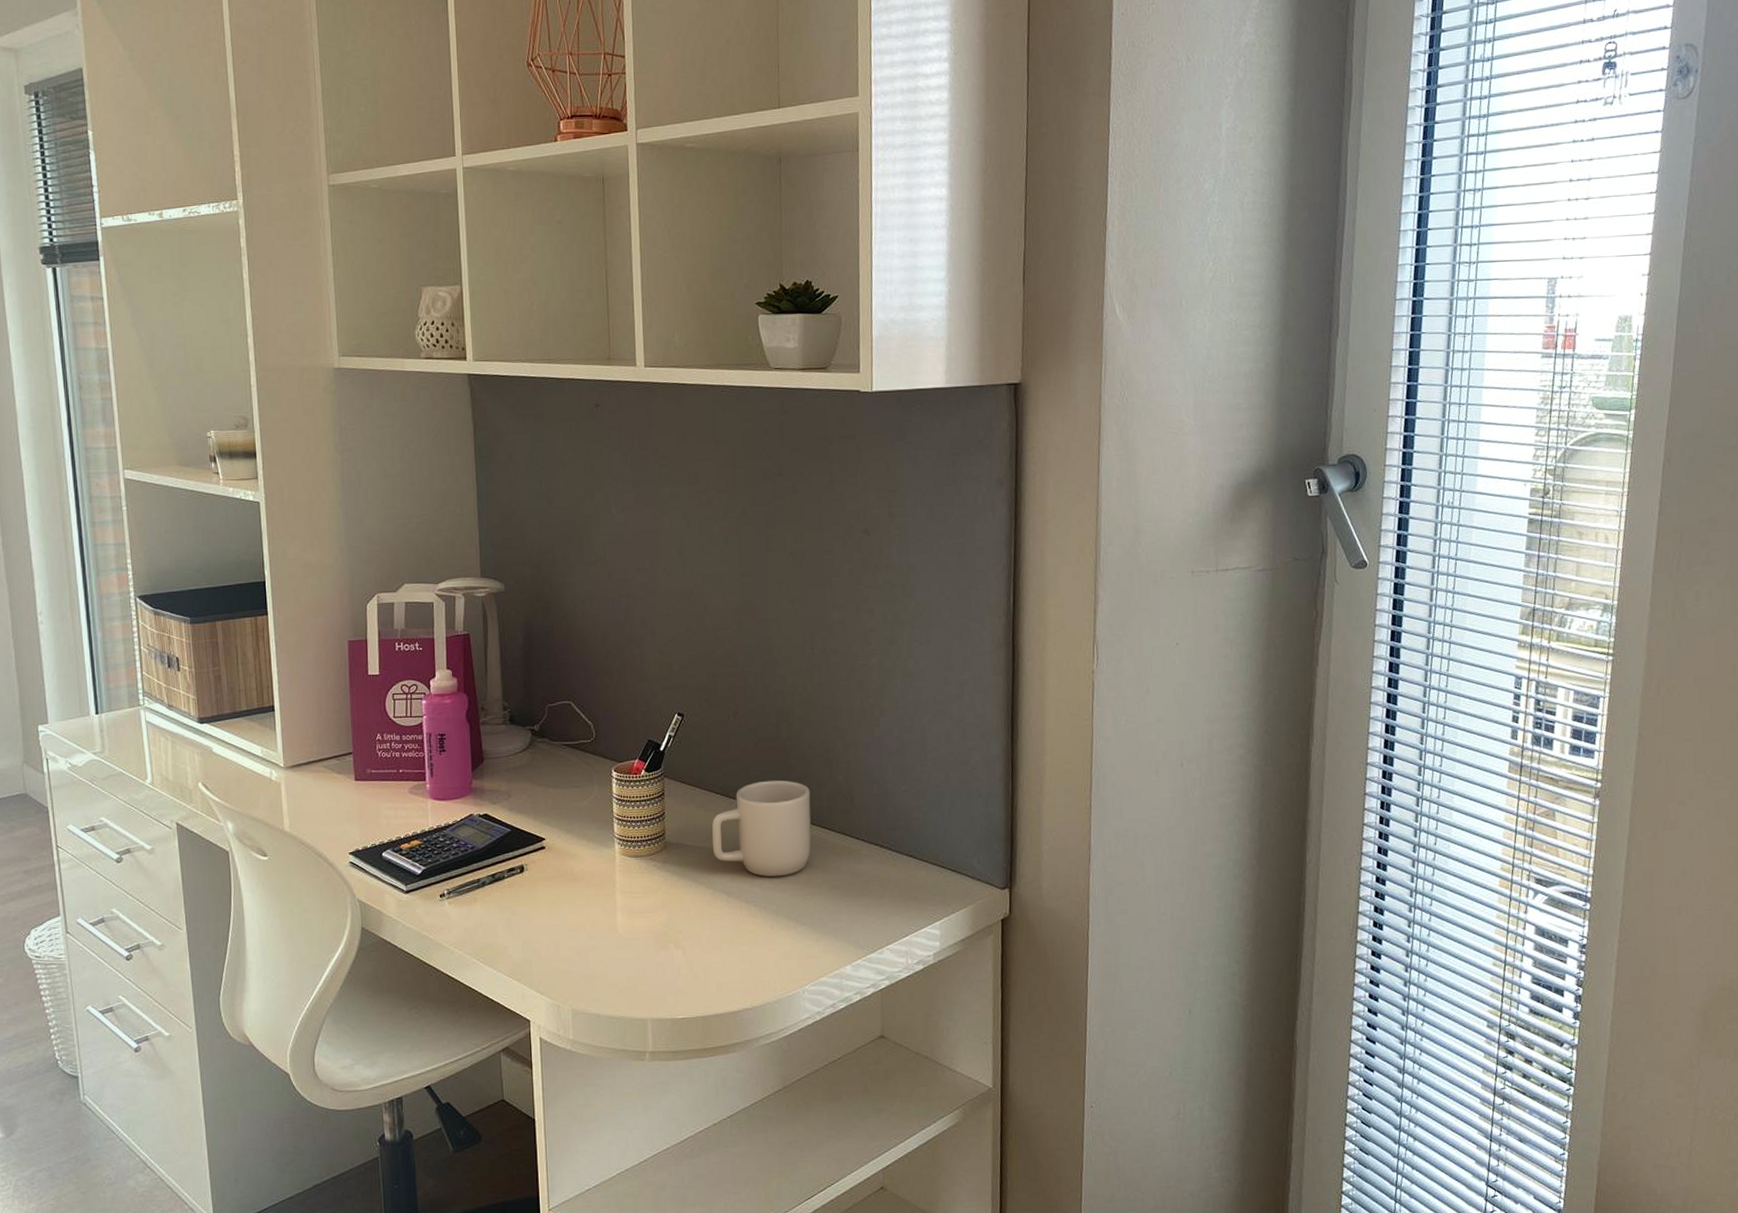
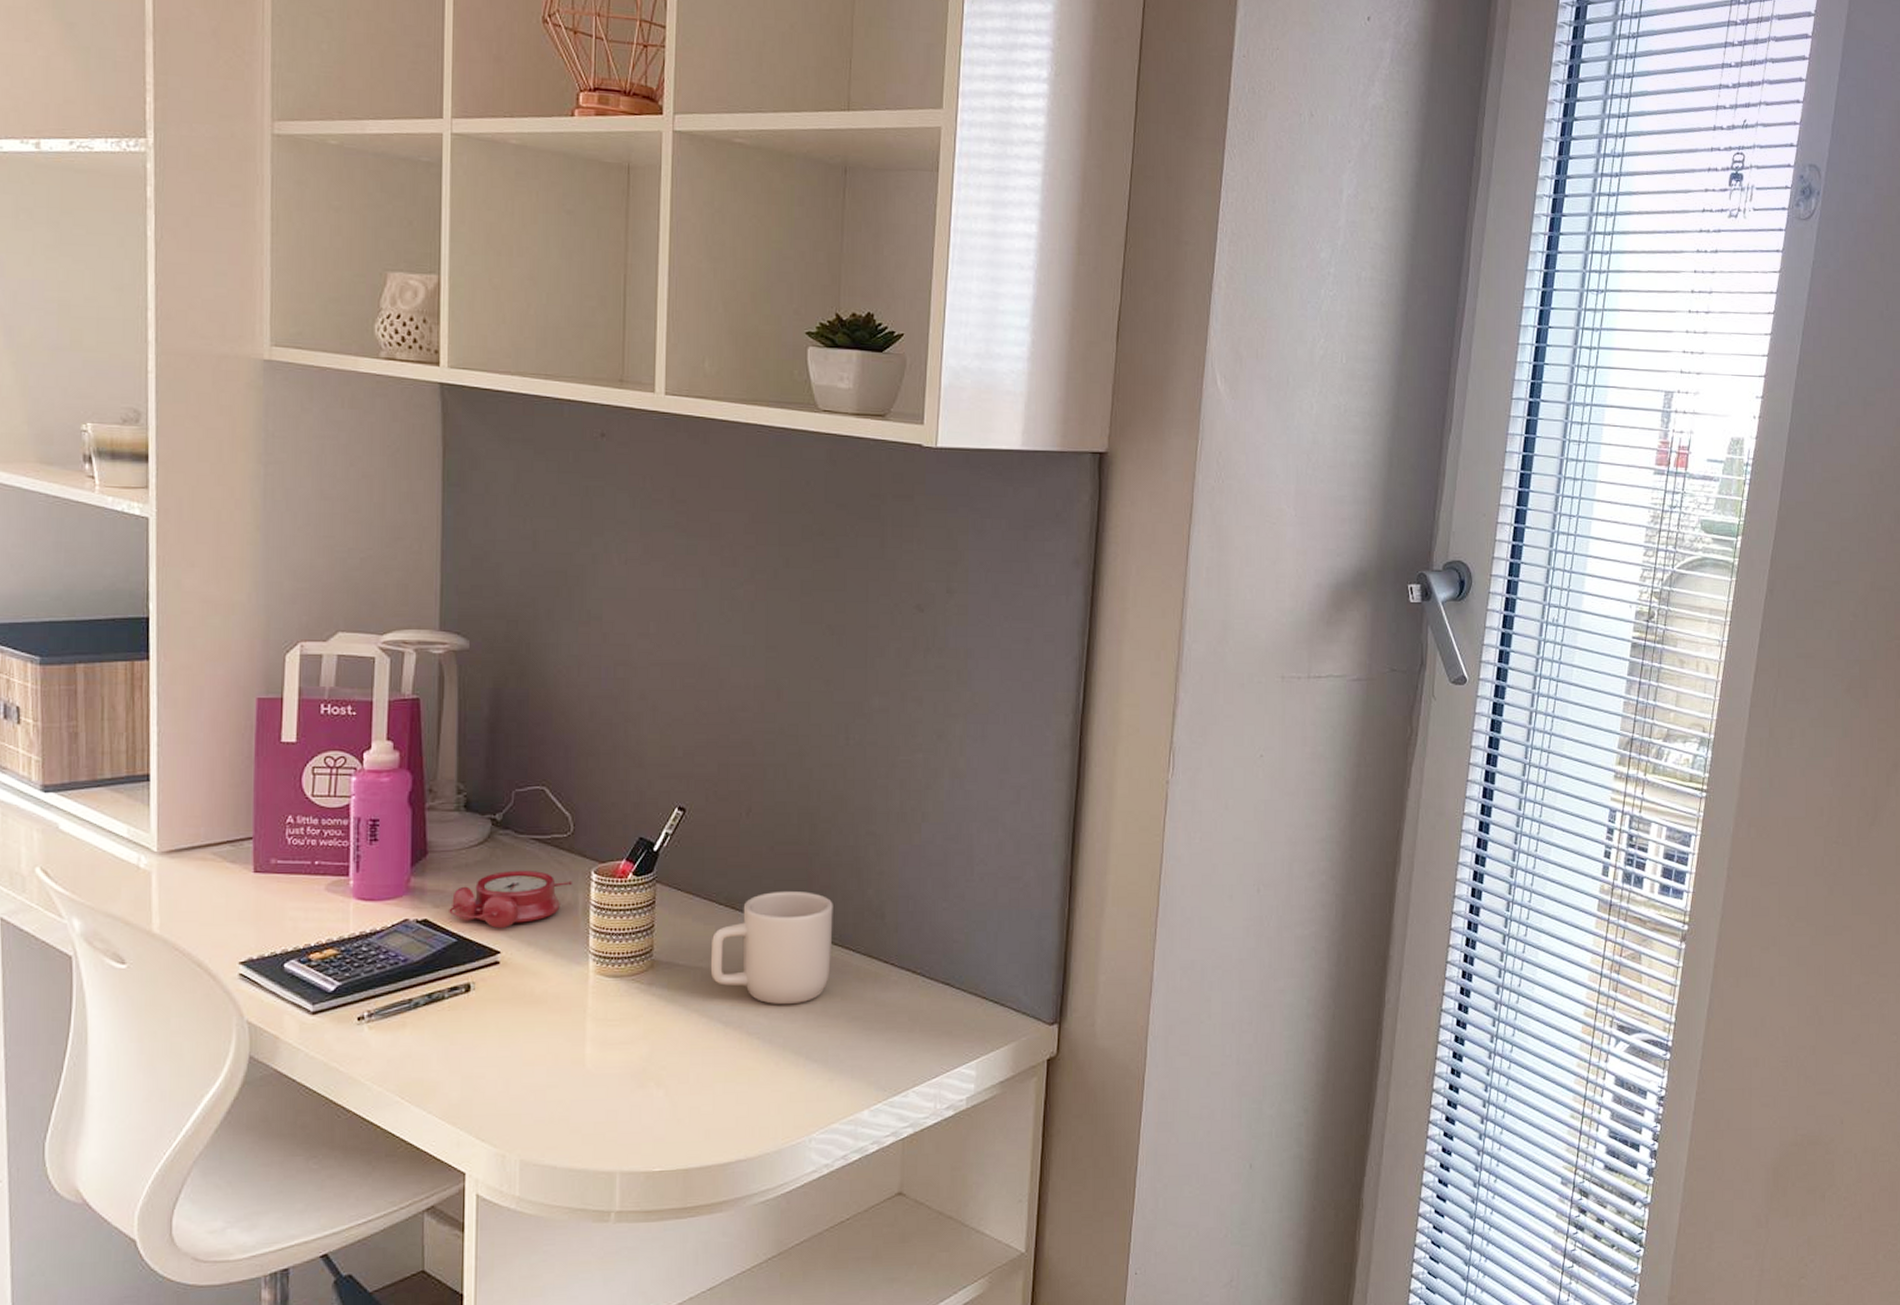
alarm clock: none [503,770,598,820] -> present [449,870,572,929]

